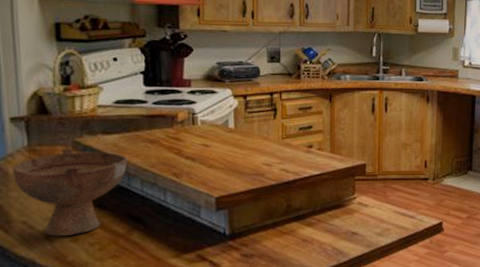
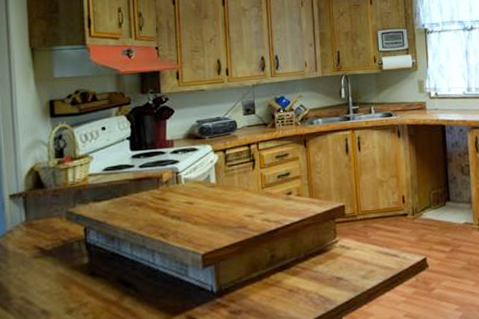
bowl: present [12,148,128,237] -> none [11,218,118,310]

